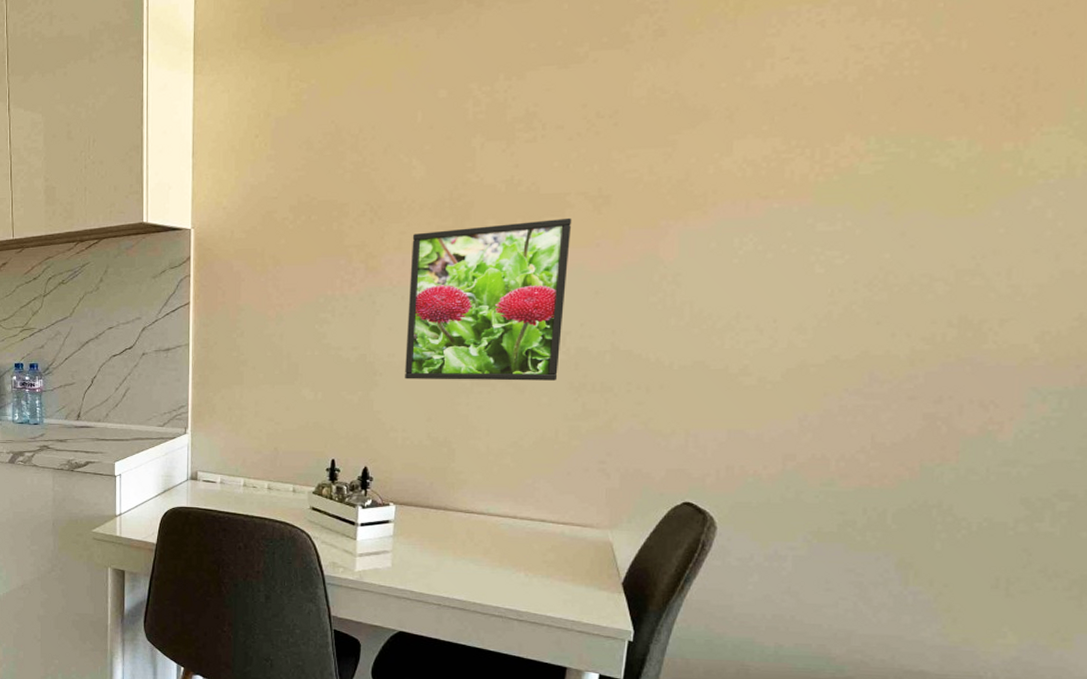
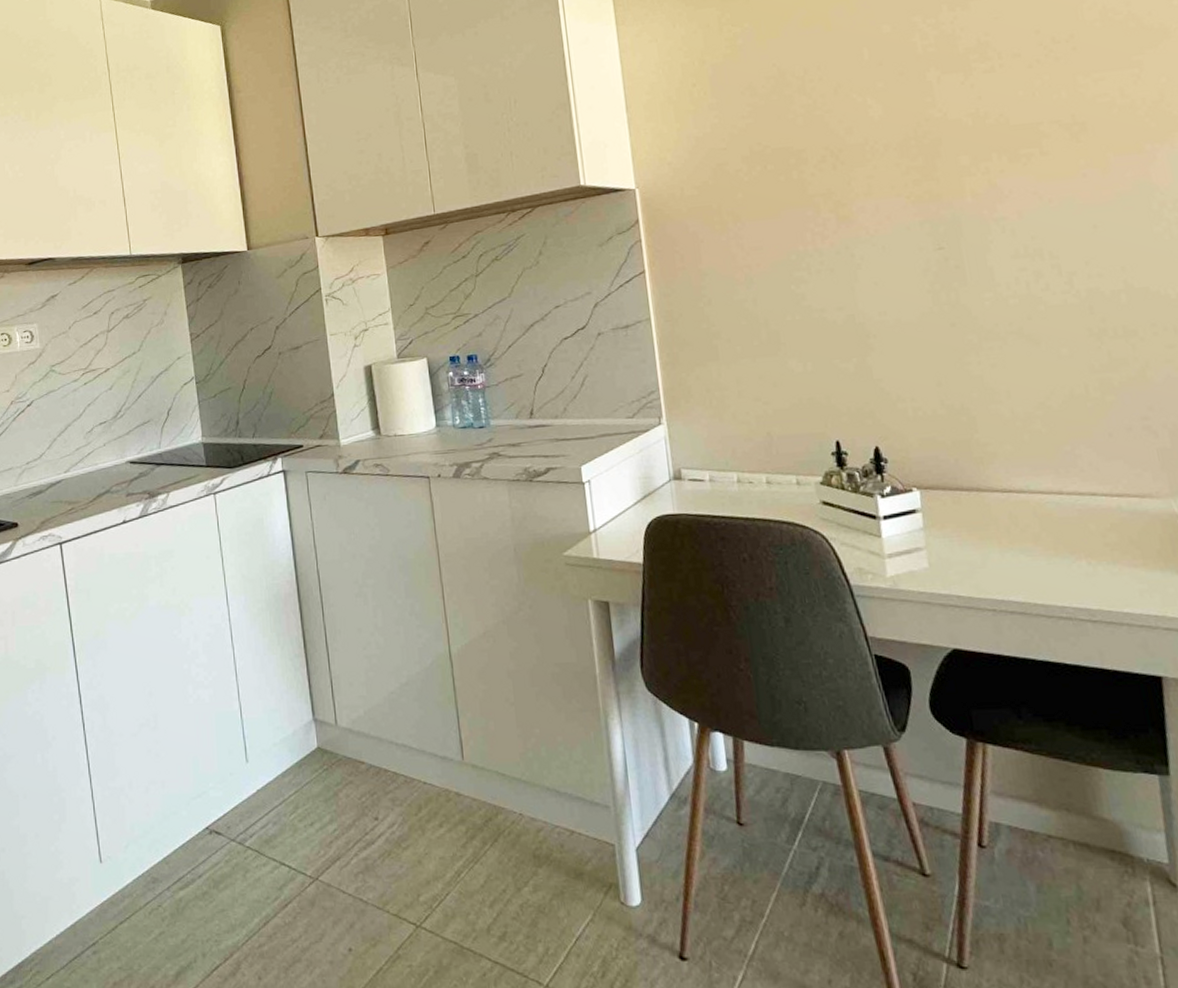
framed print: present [405,217,572,381] -> none [881,148,1074,340]

